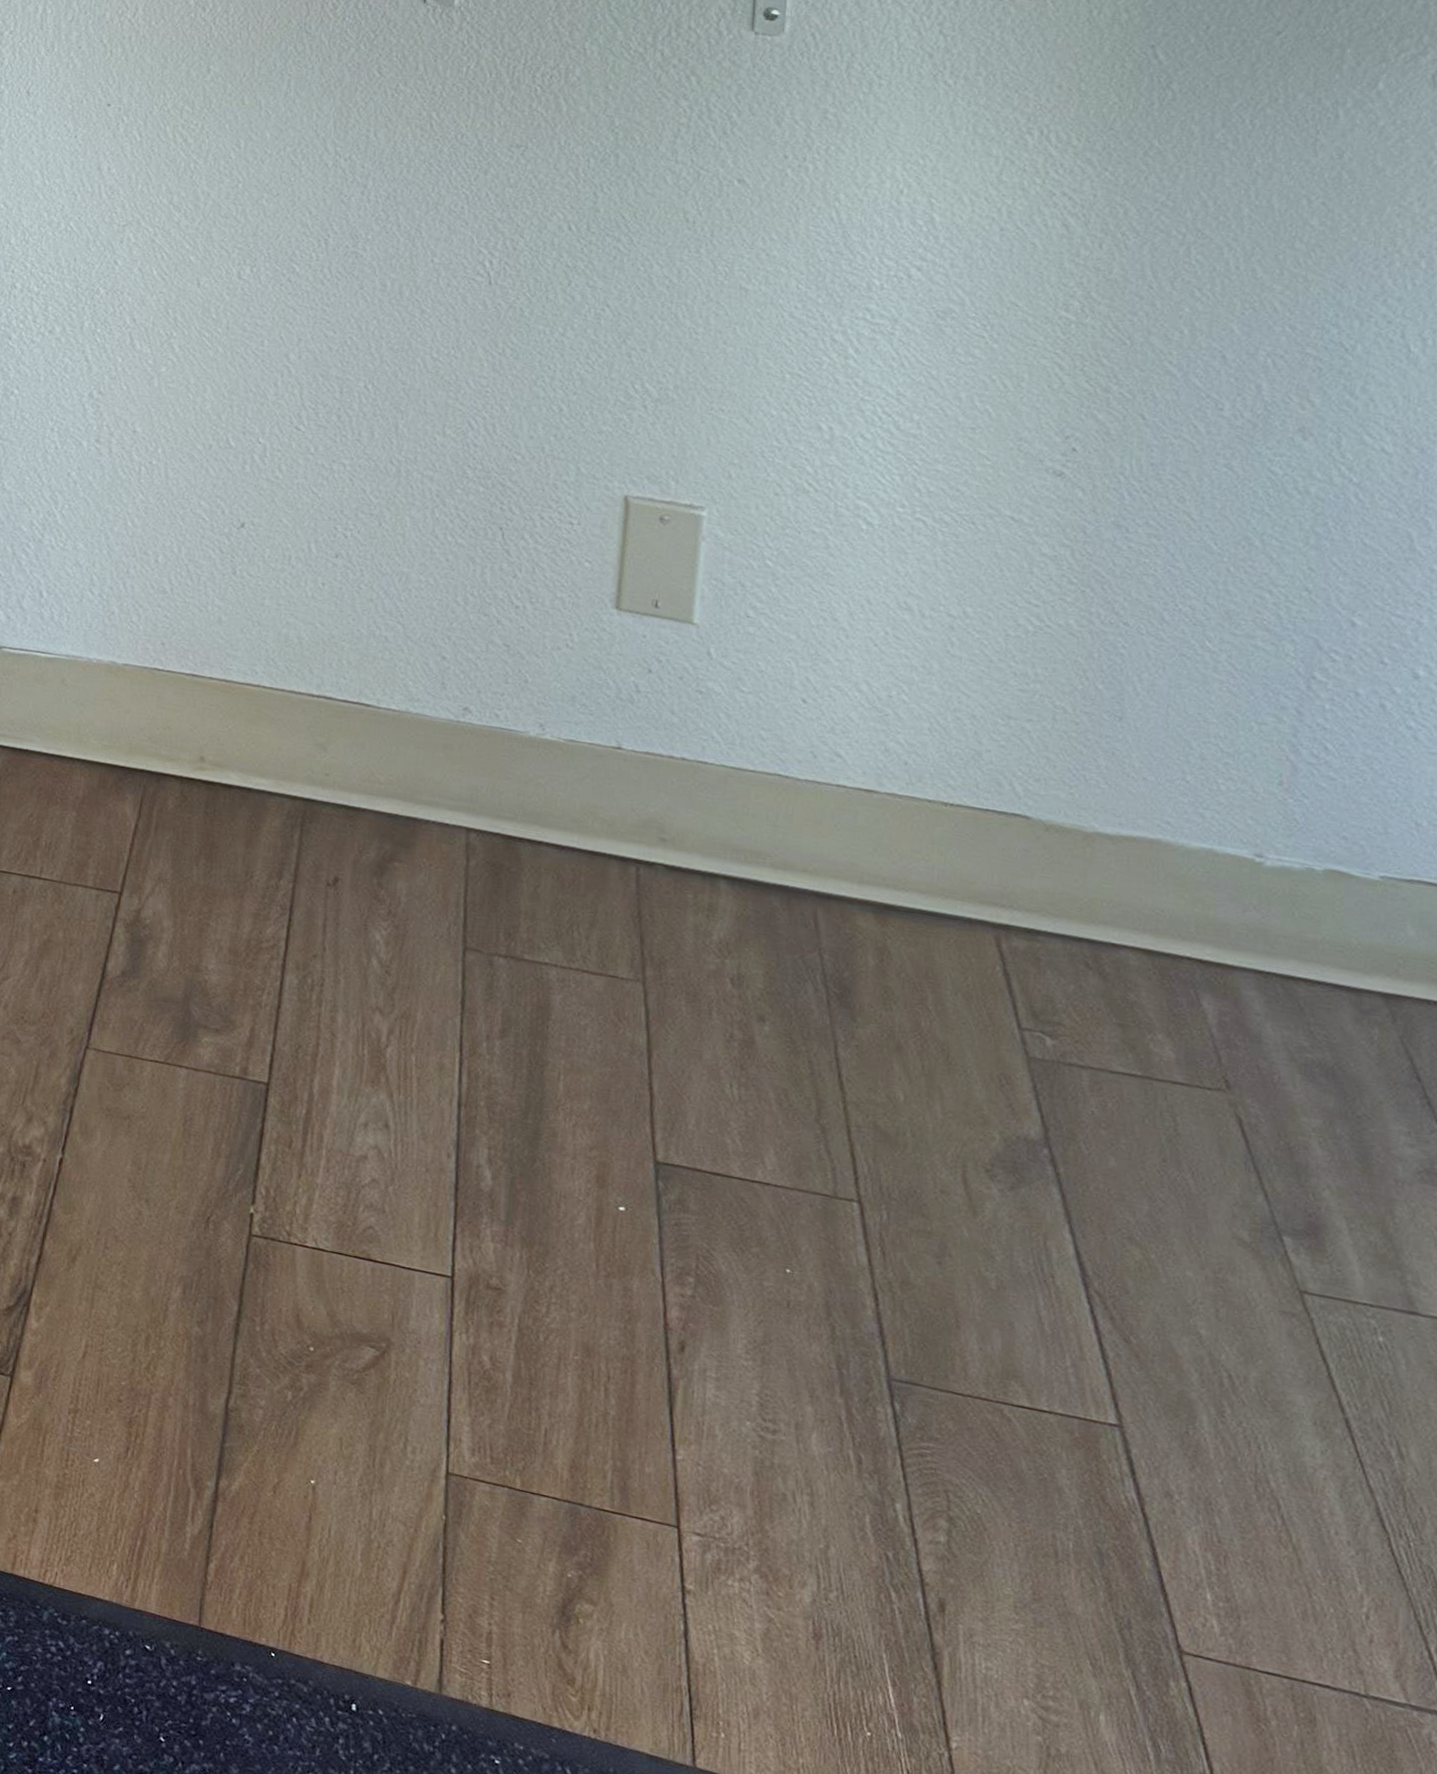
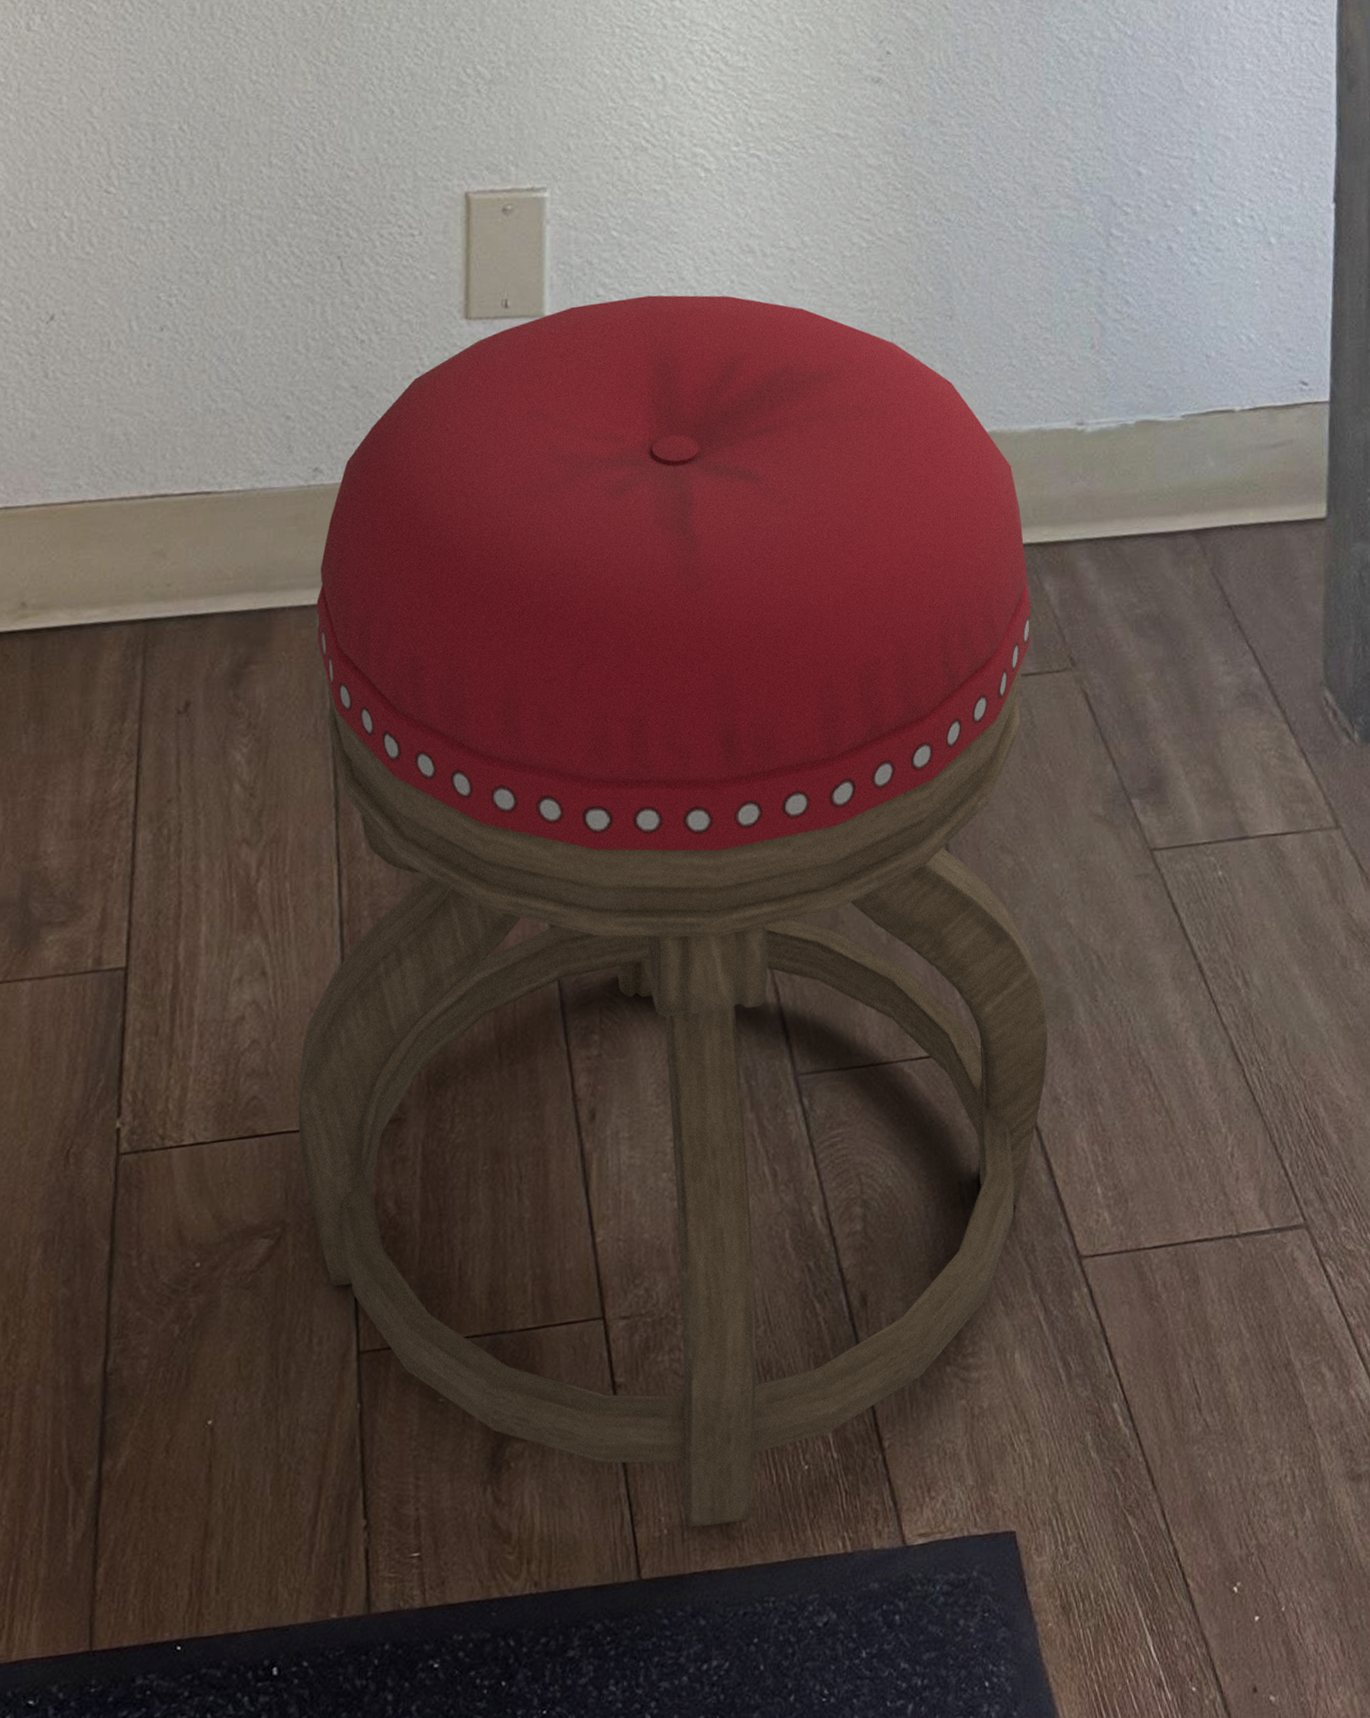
stool: none [408,620,1185,1758] -> present [298,295,1049,1528]

